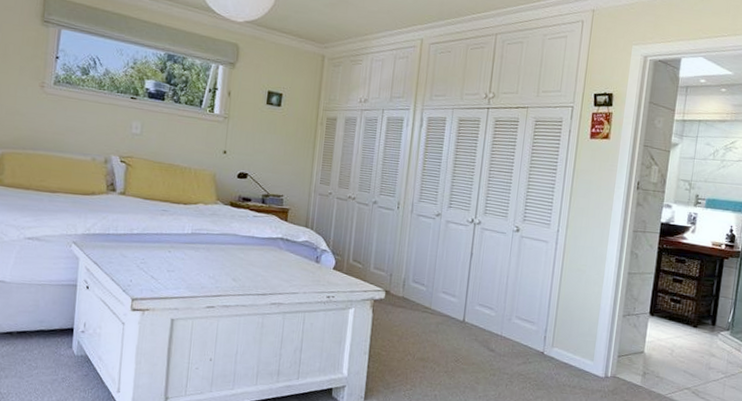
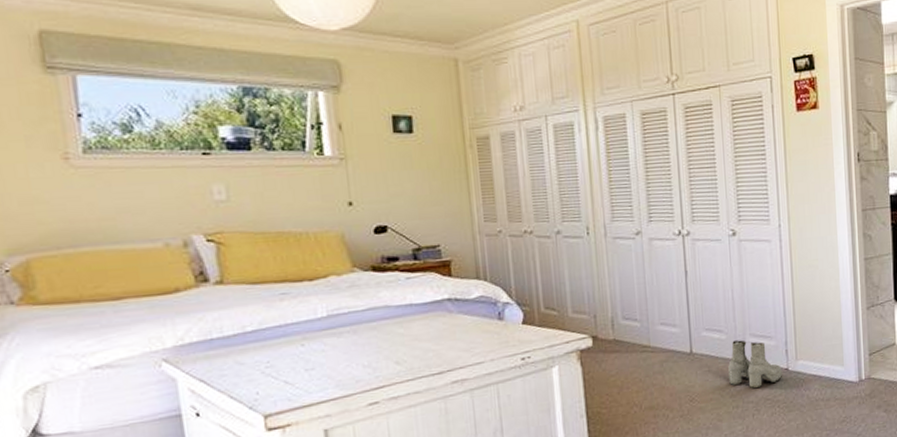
boots: none [491,319,538,364] -> present [728,340,782,389]

